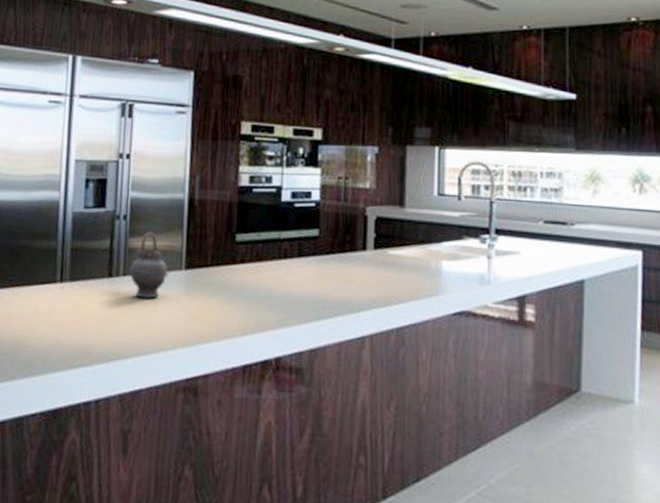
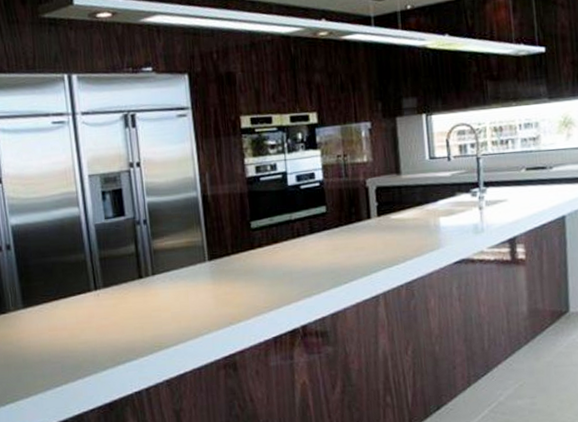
teapot: present [129,231,169,299] -> none [157,231,194,293]

